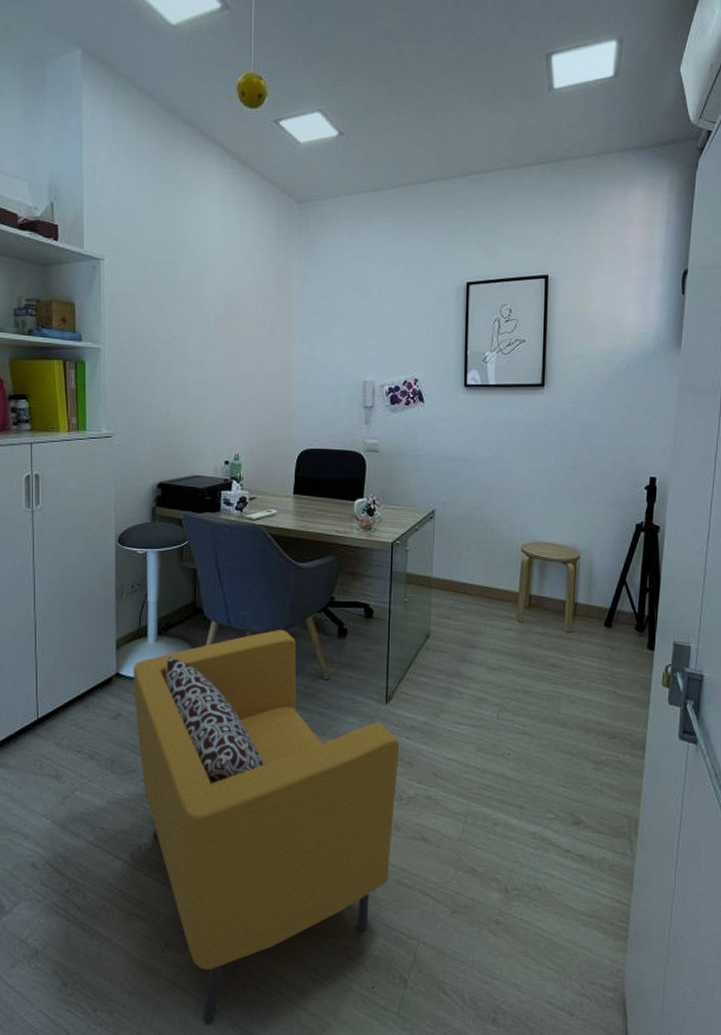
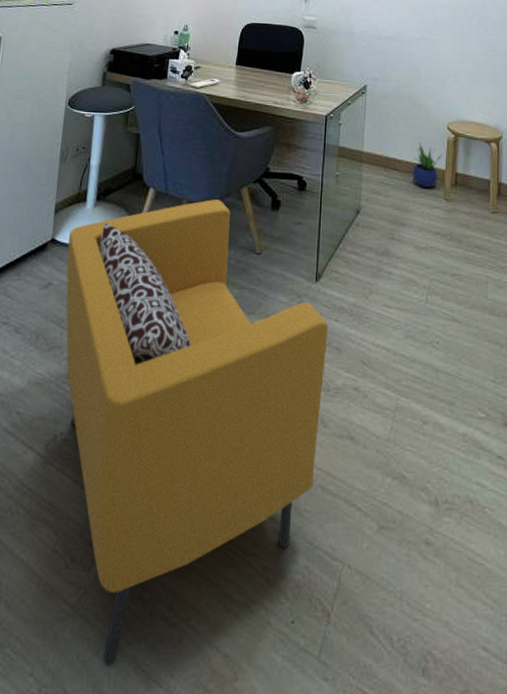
potted plant: none [484,565,516,610] -> present [412,141,442,187]

